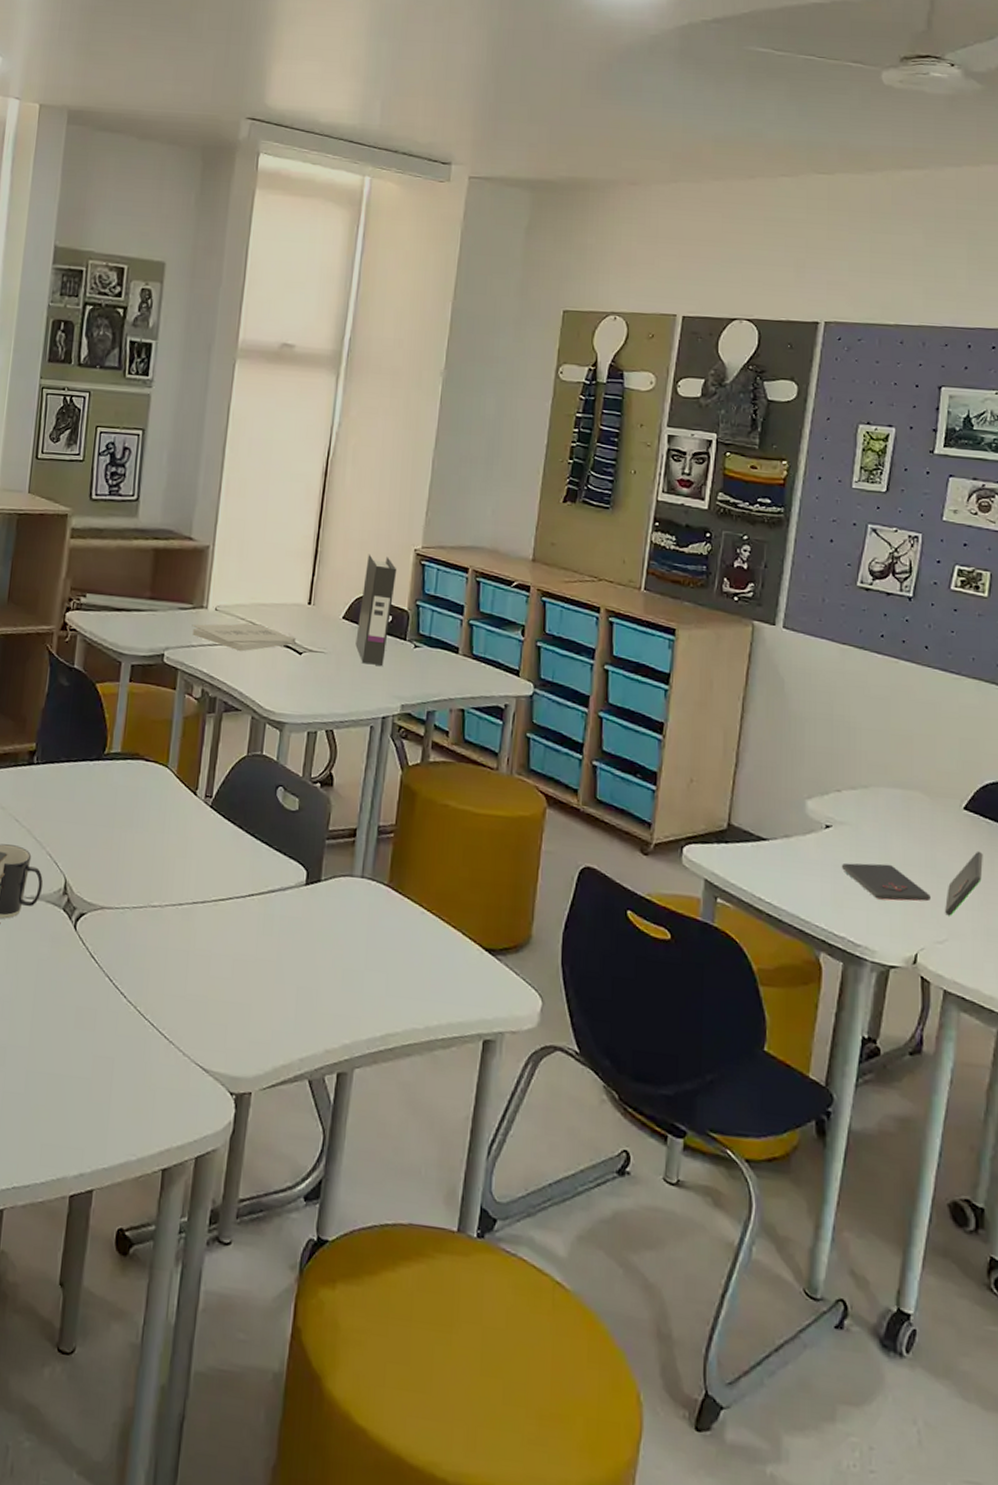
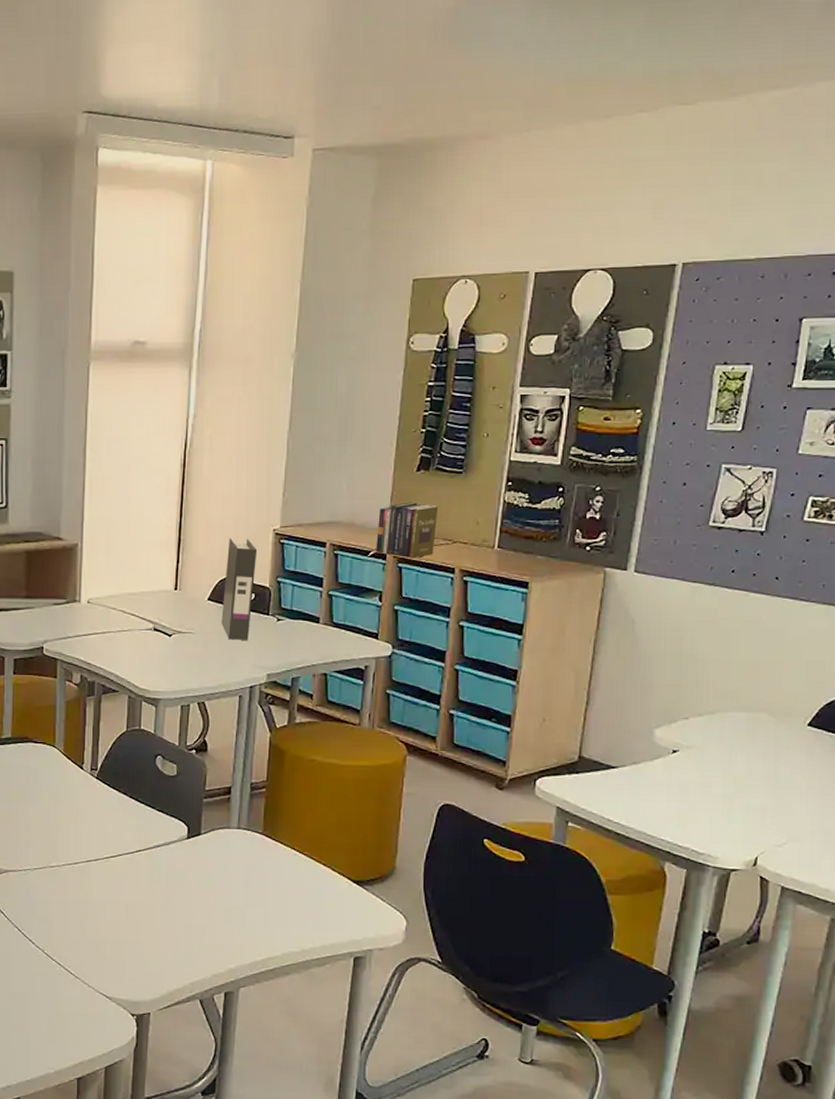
paper: present [192,623,296,652] -> none [67,612,165,639]
books: none [520,533,585,594] -> present [376,502,439,559]
tablet: present [841,850,983,916] -> none [686,762,825,822]

